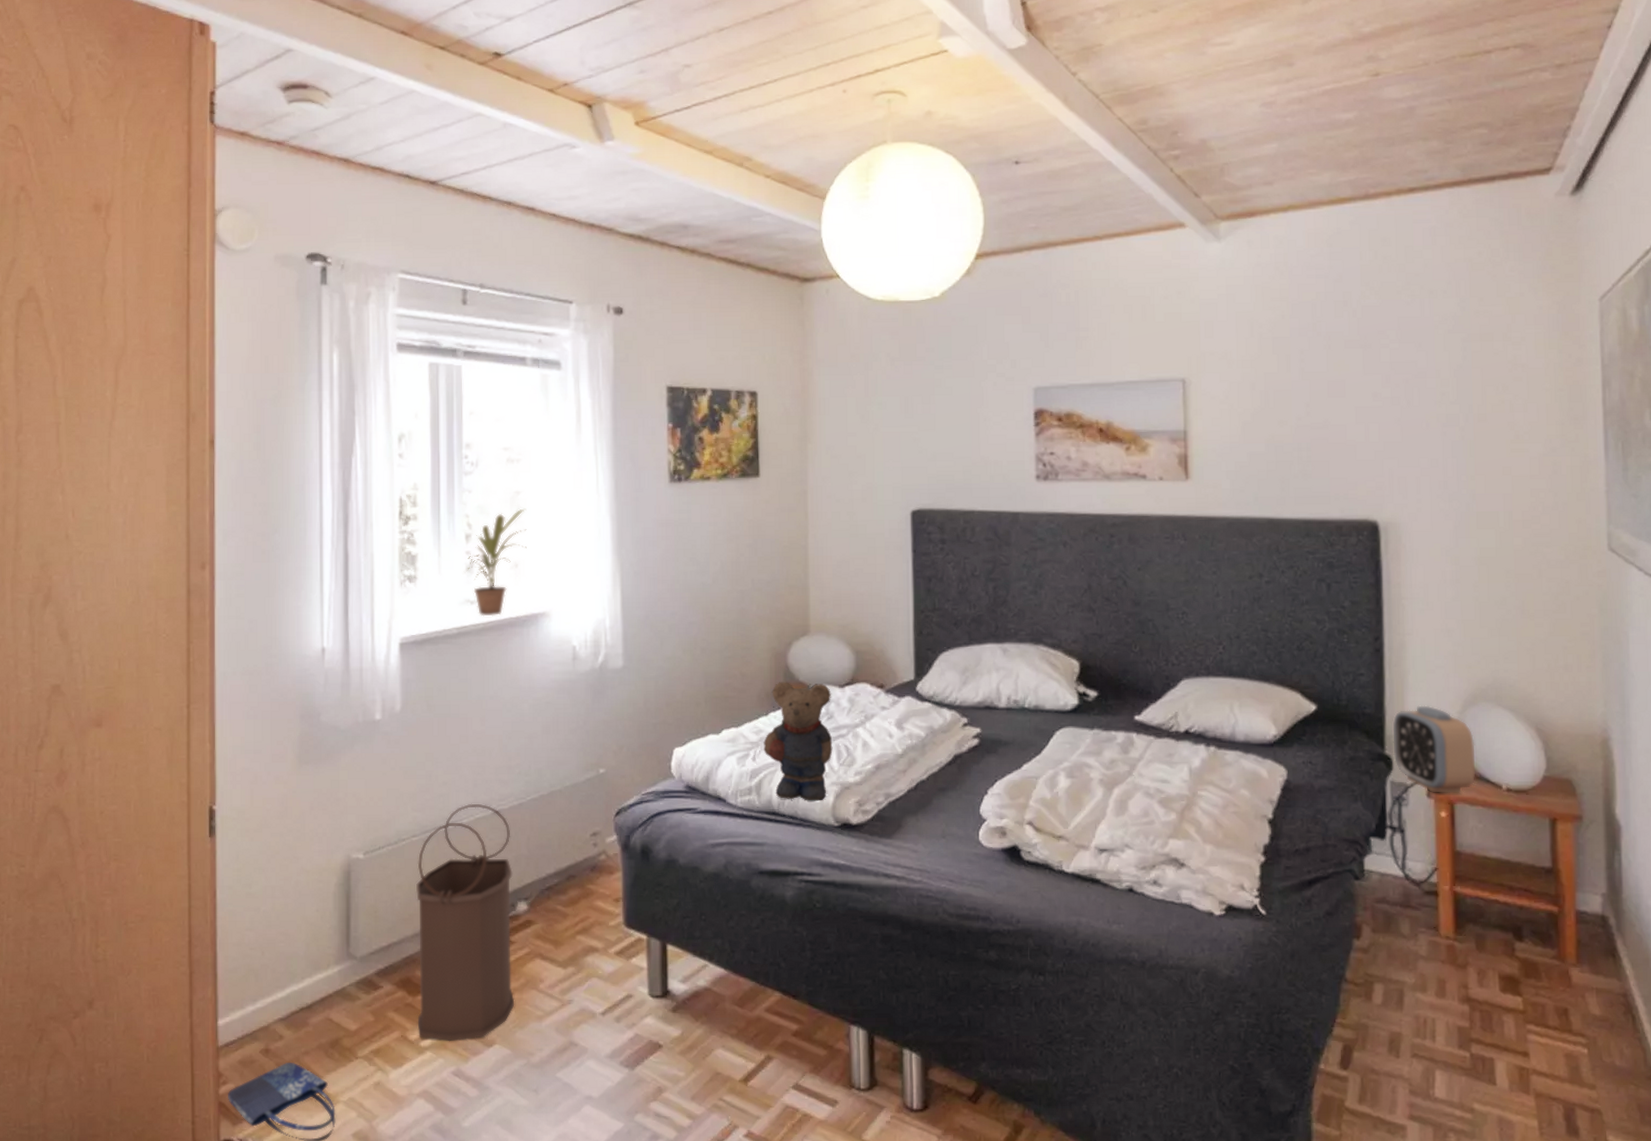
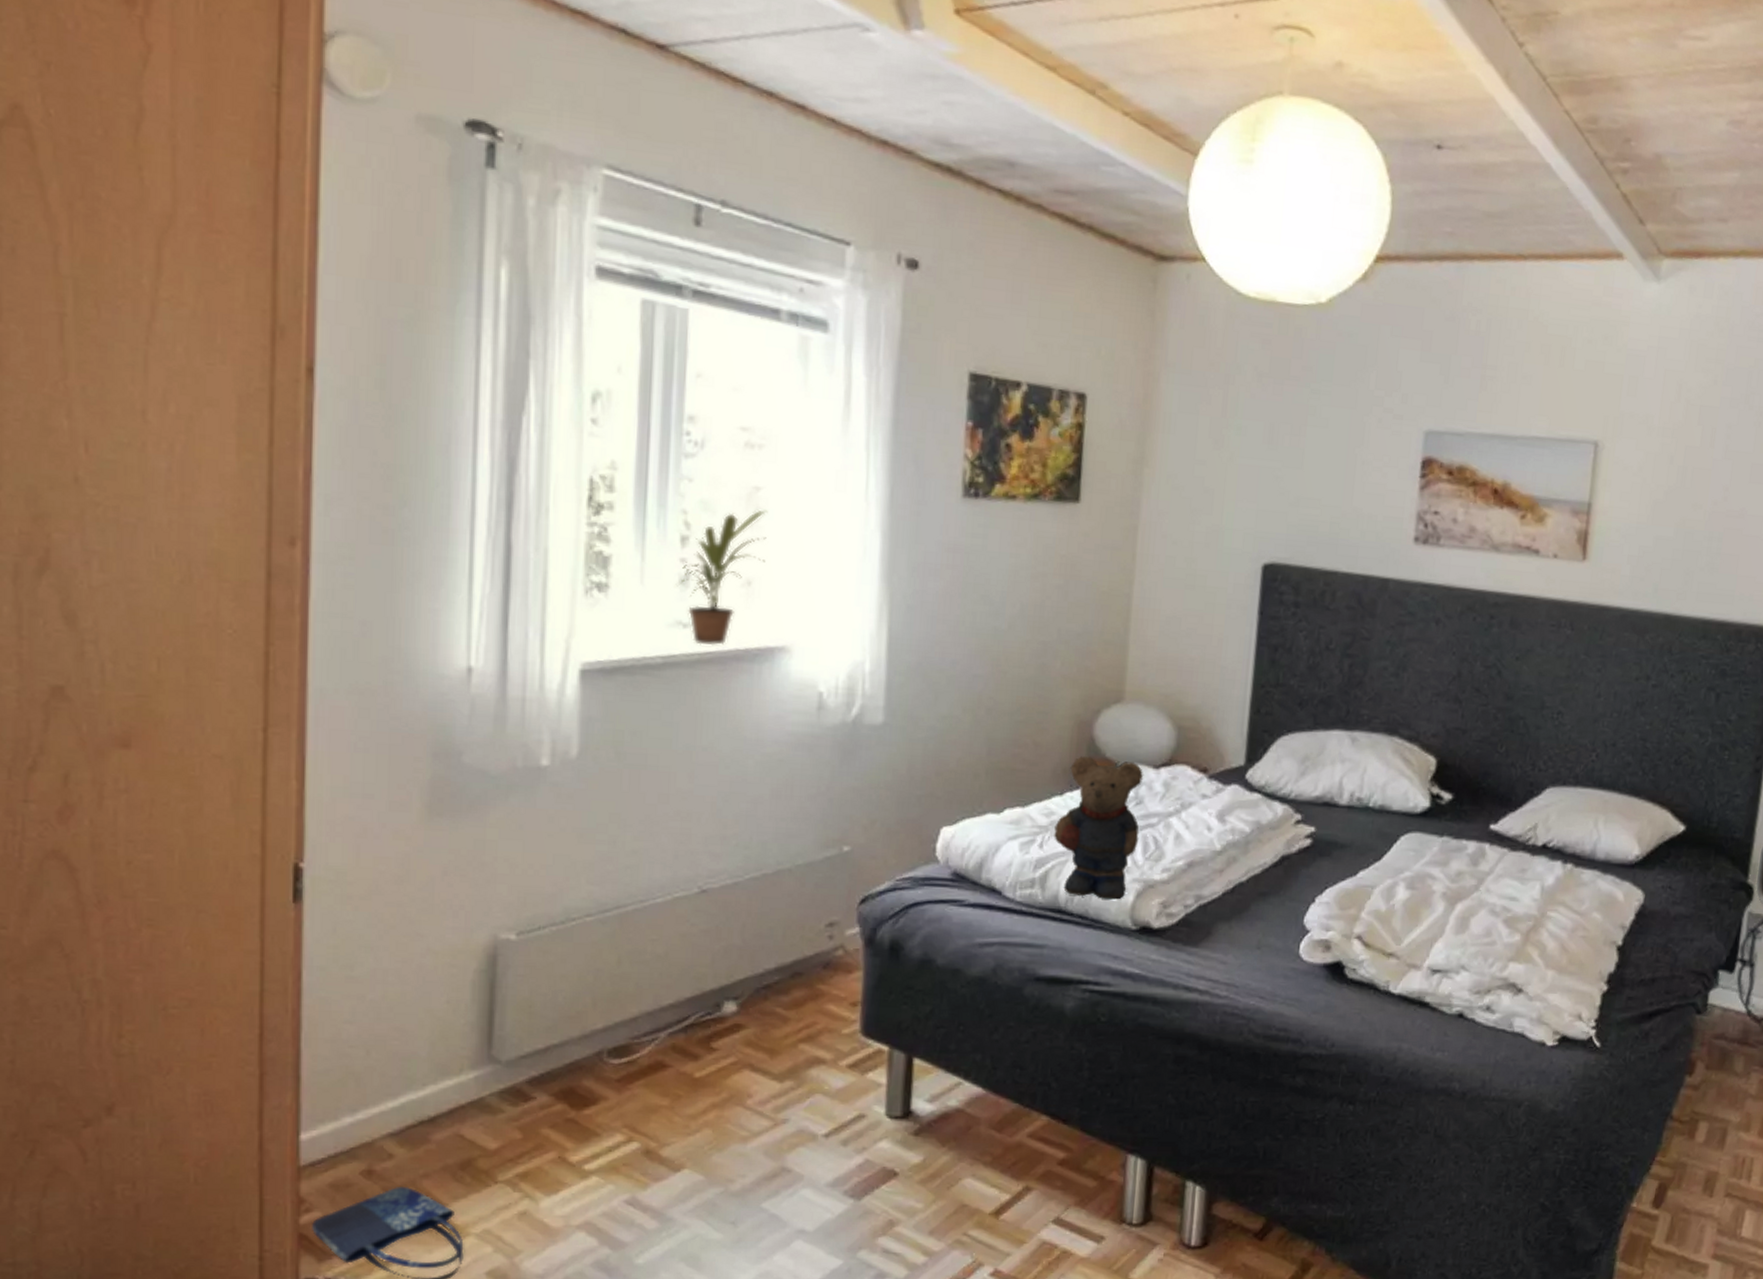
basket: present [415,803,515,1041] -> none [581,879,721,1164]

